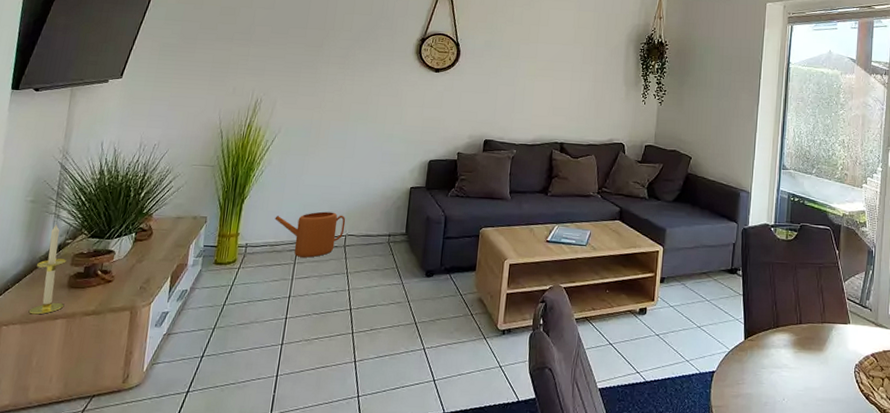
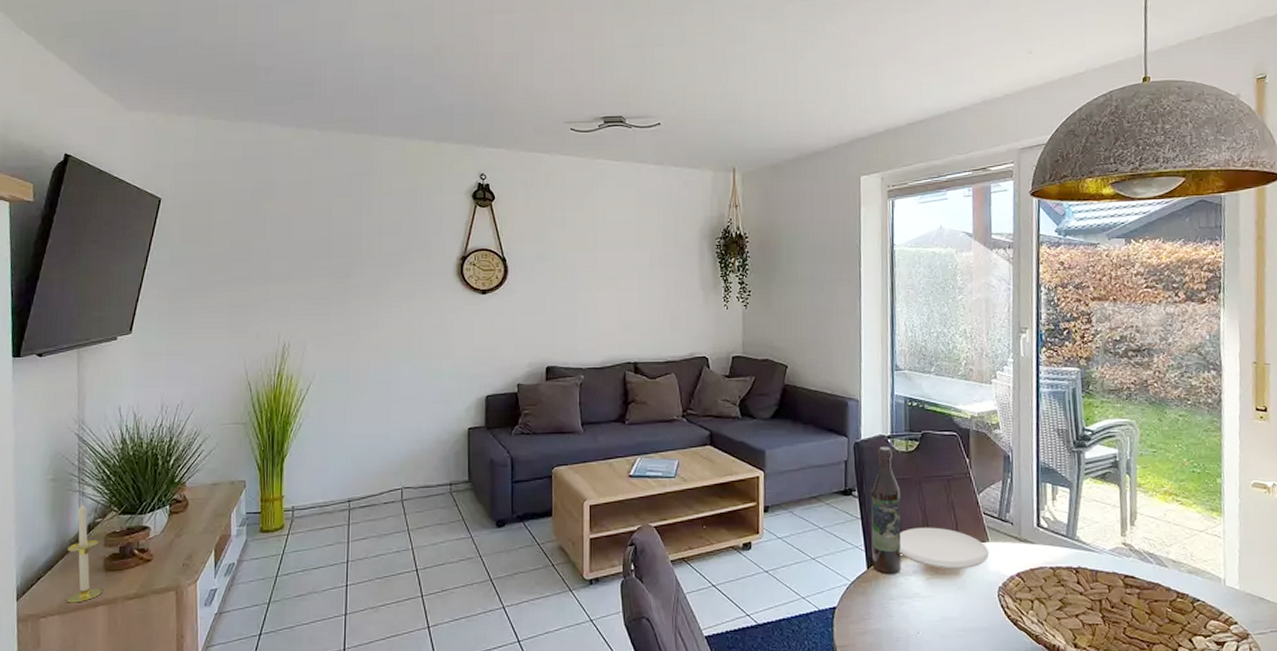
watering can: present [275,211,346,258] -> none [321,463,400,517]
wine bottle: none [749,234,778,346] -> present [870,447,902,574]
plate: none [773,306,849,346] -> present [899,527,989,570]

